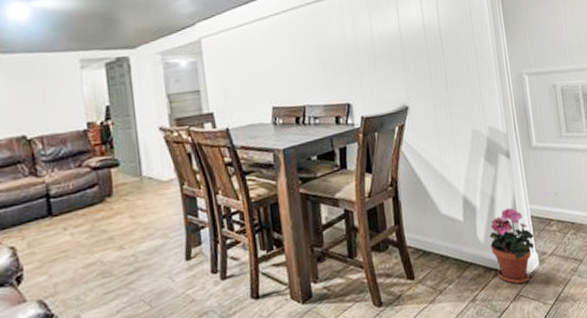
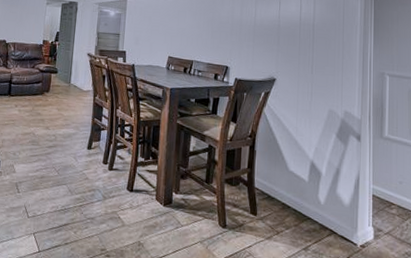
potted plant: present [489,208,535,285] -> none [329,182,373,250]

